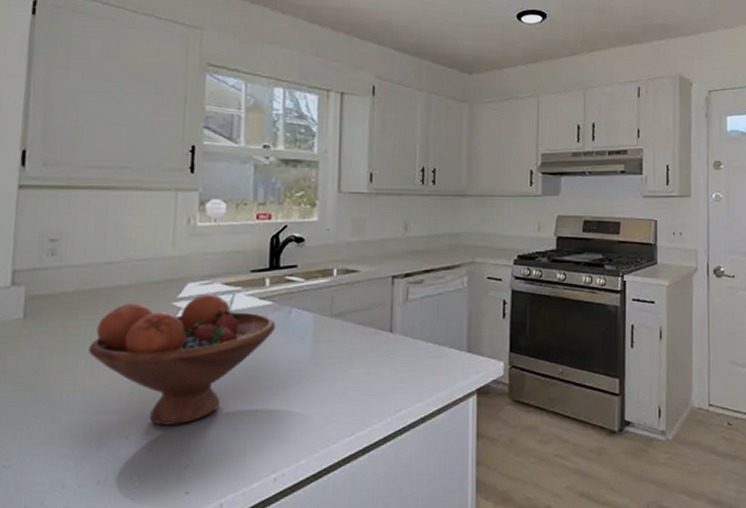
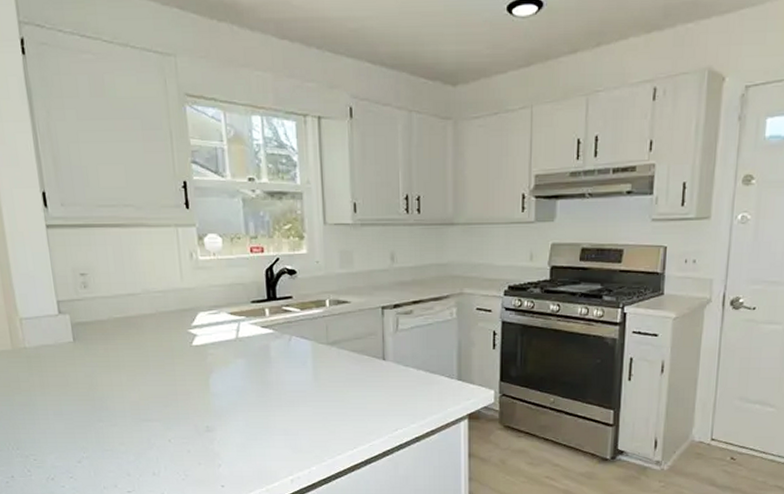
fruit bowl: present [88,293,276,426] -> none [128,322,279,433]

